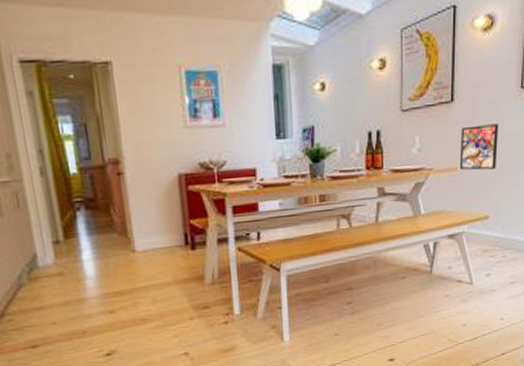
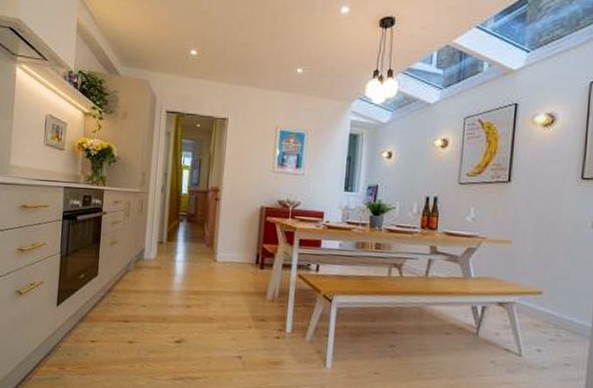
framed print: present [459,124,499,171] -> none [513,205,556,248]

